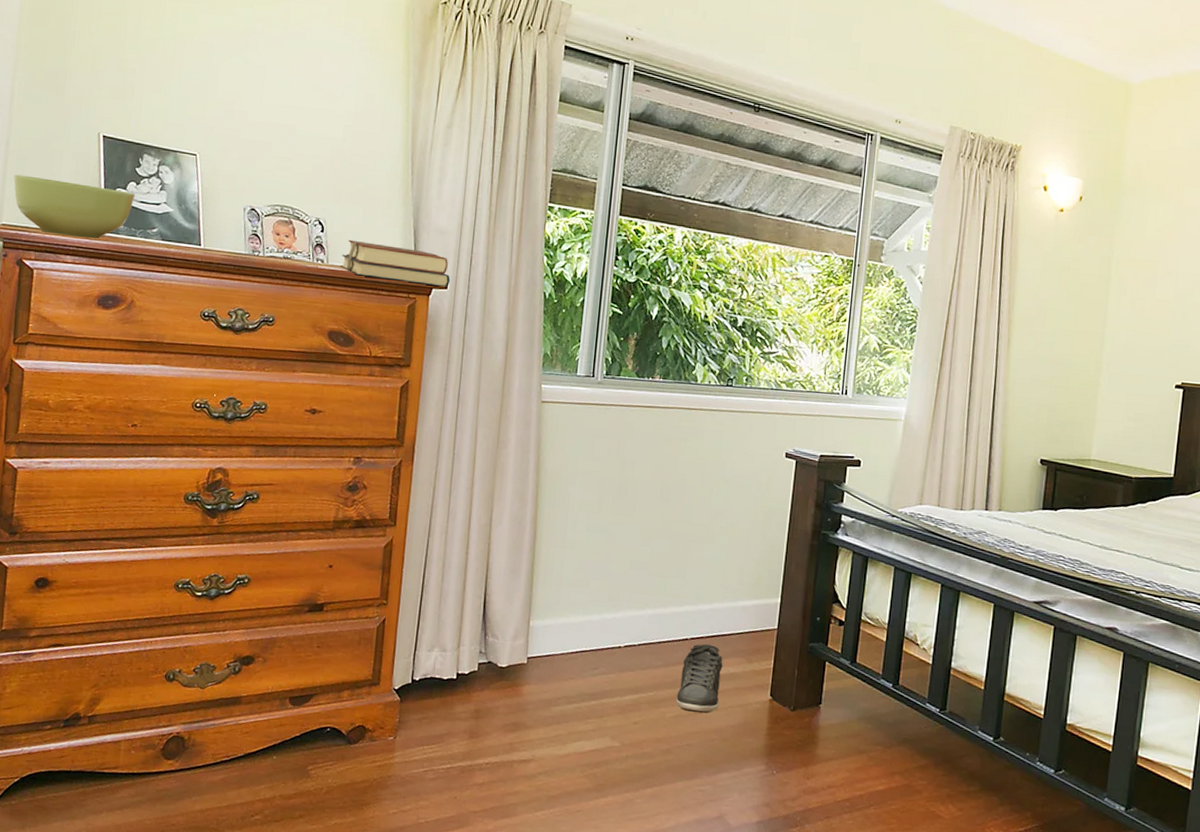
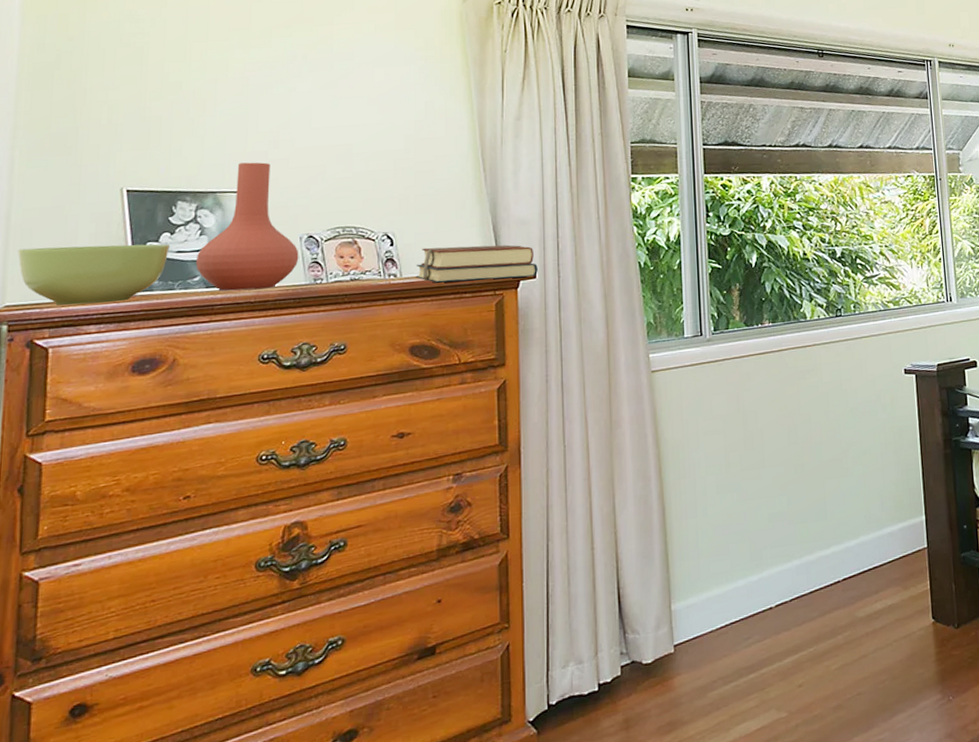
vase: none [155,127,242,252] -> present [195,162,299,291]
shoe: present [676,644,723,714] -> none [838,580,883,658]

